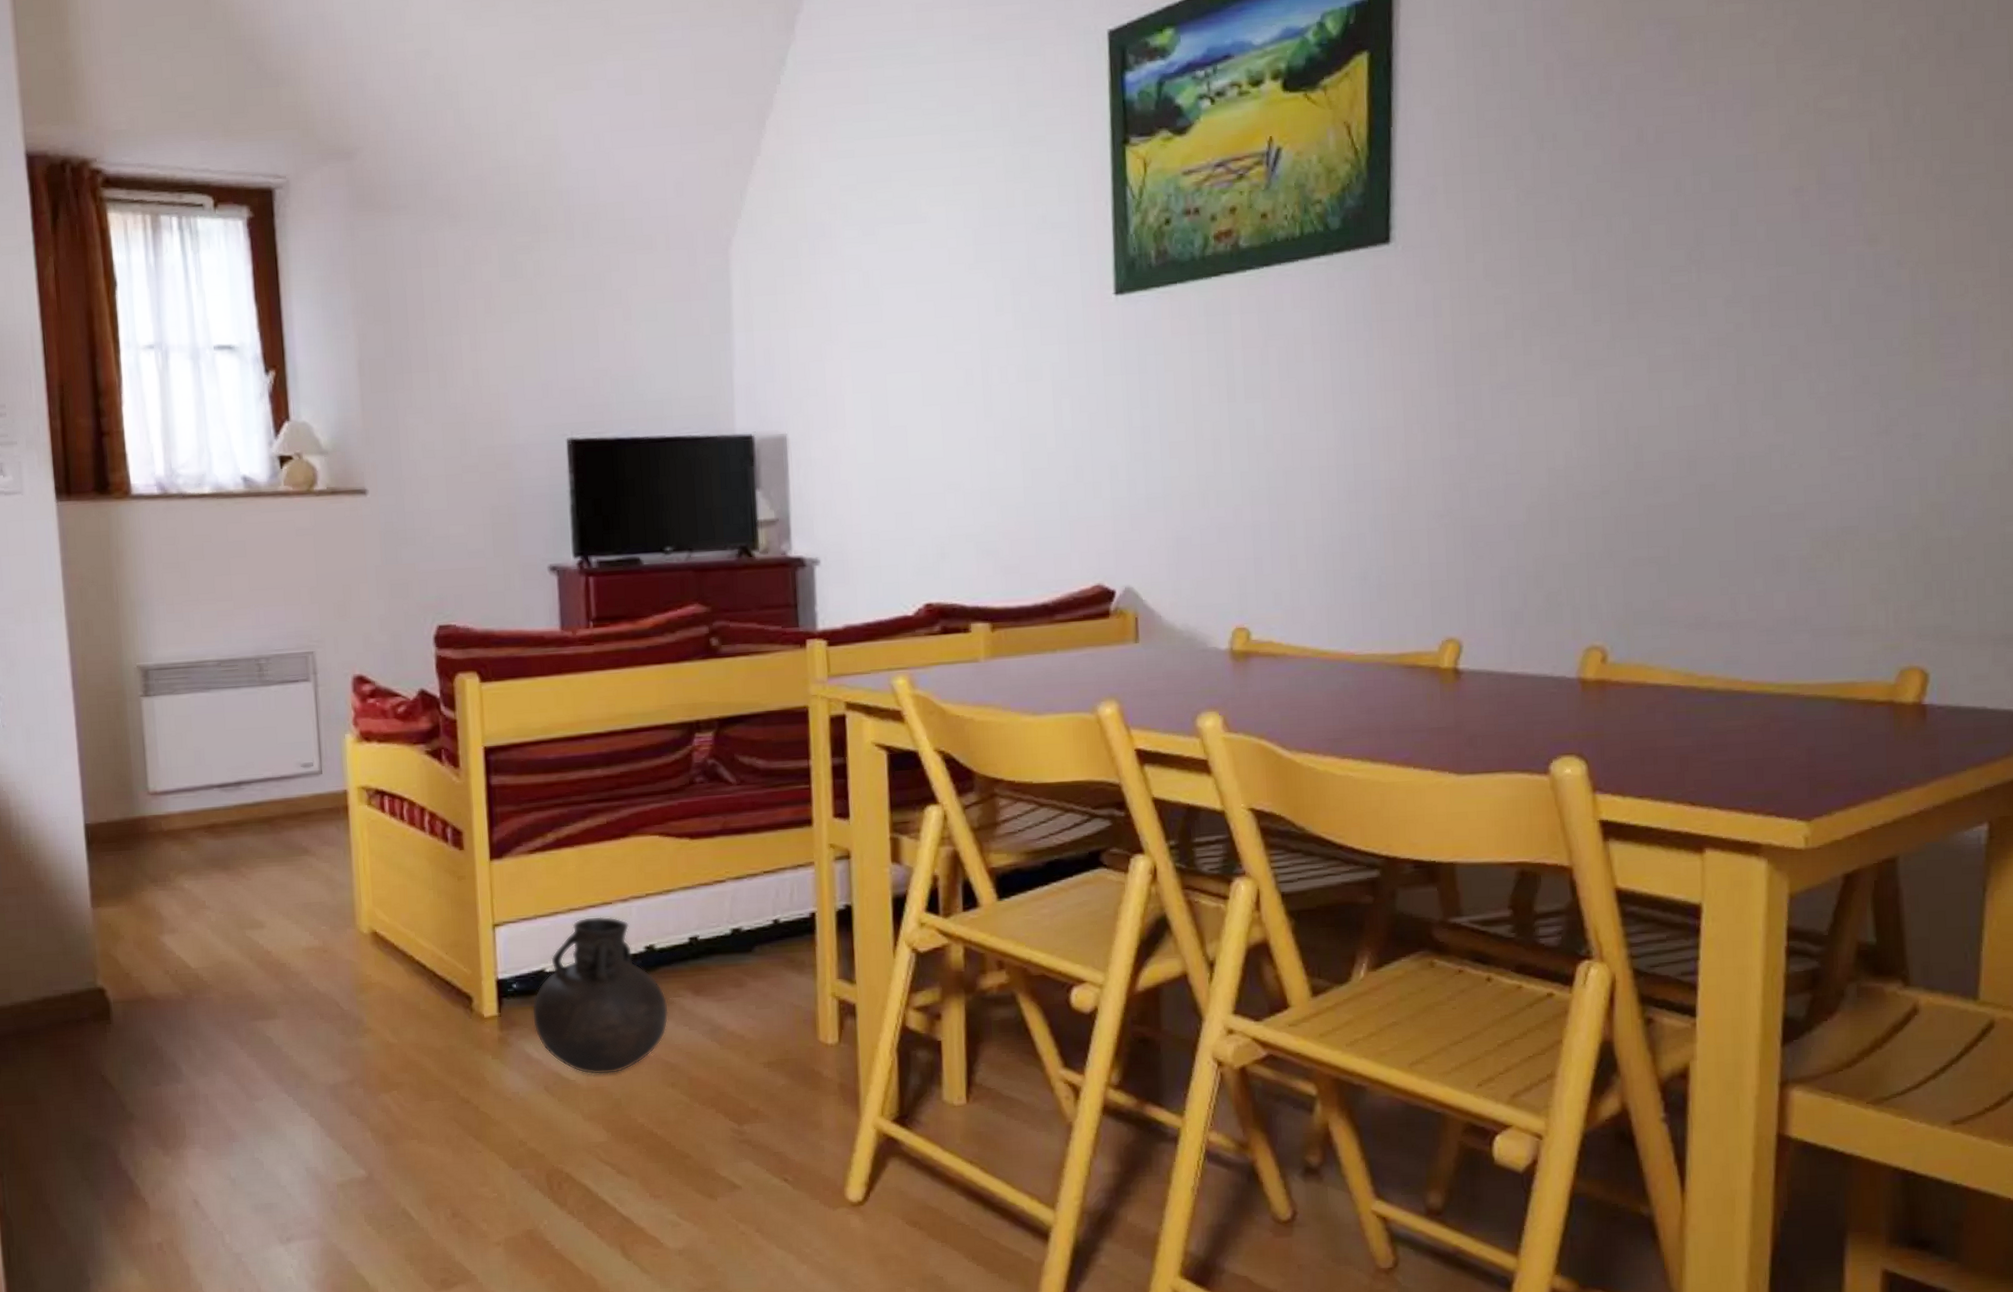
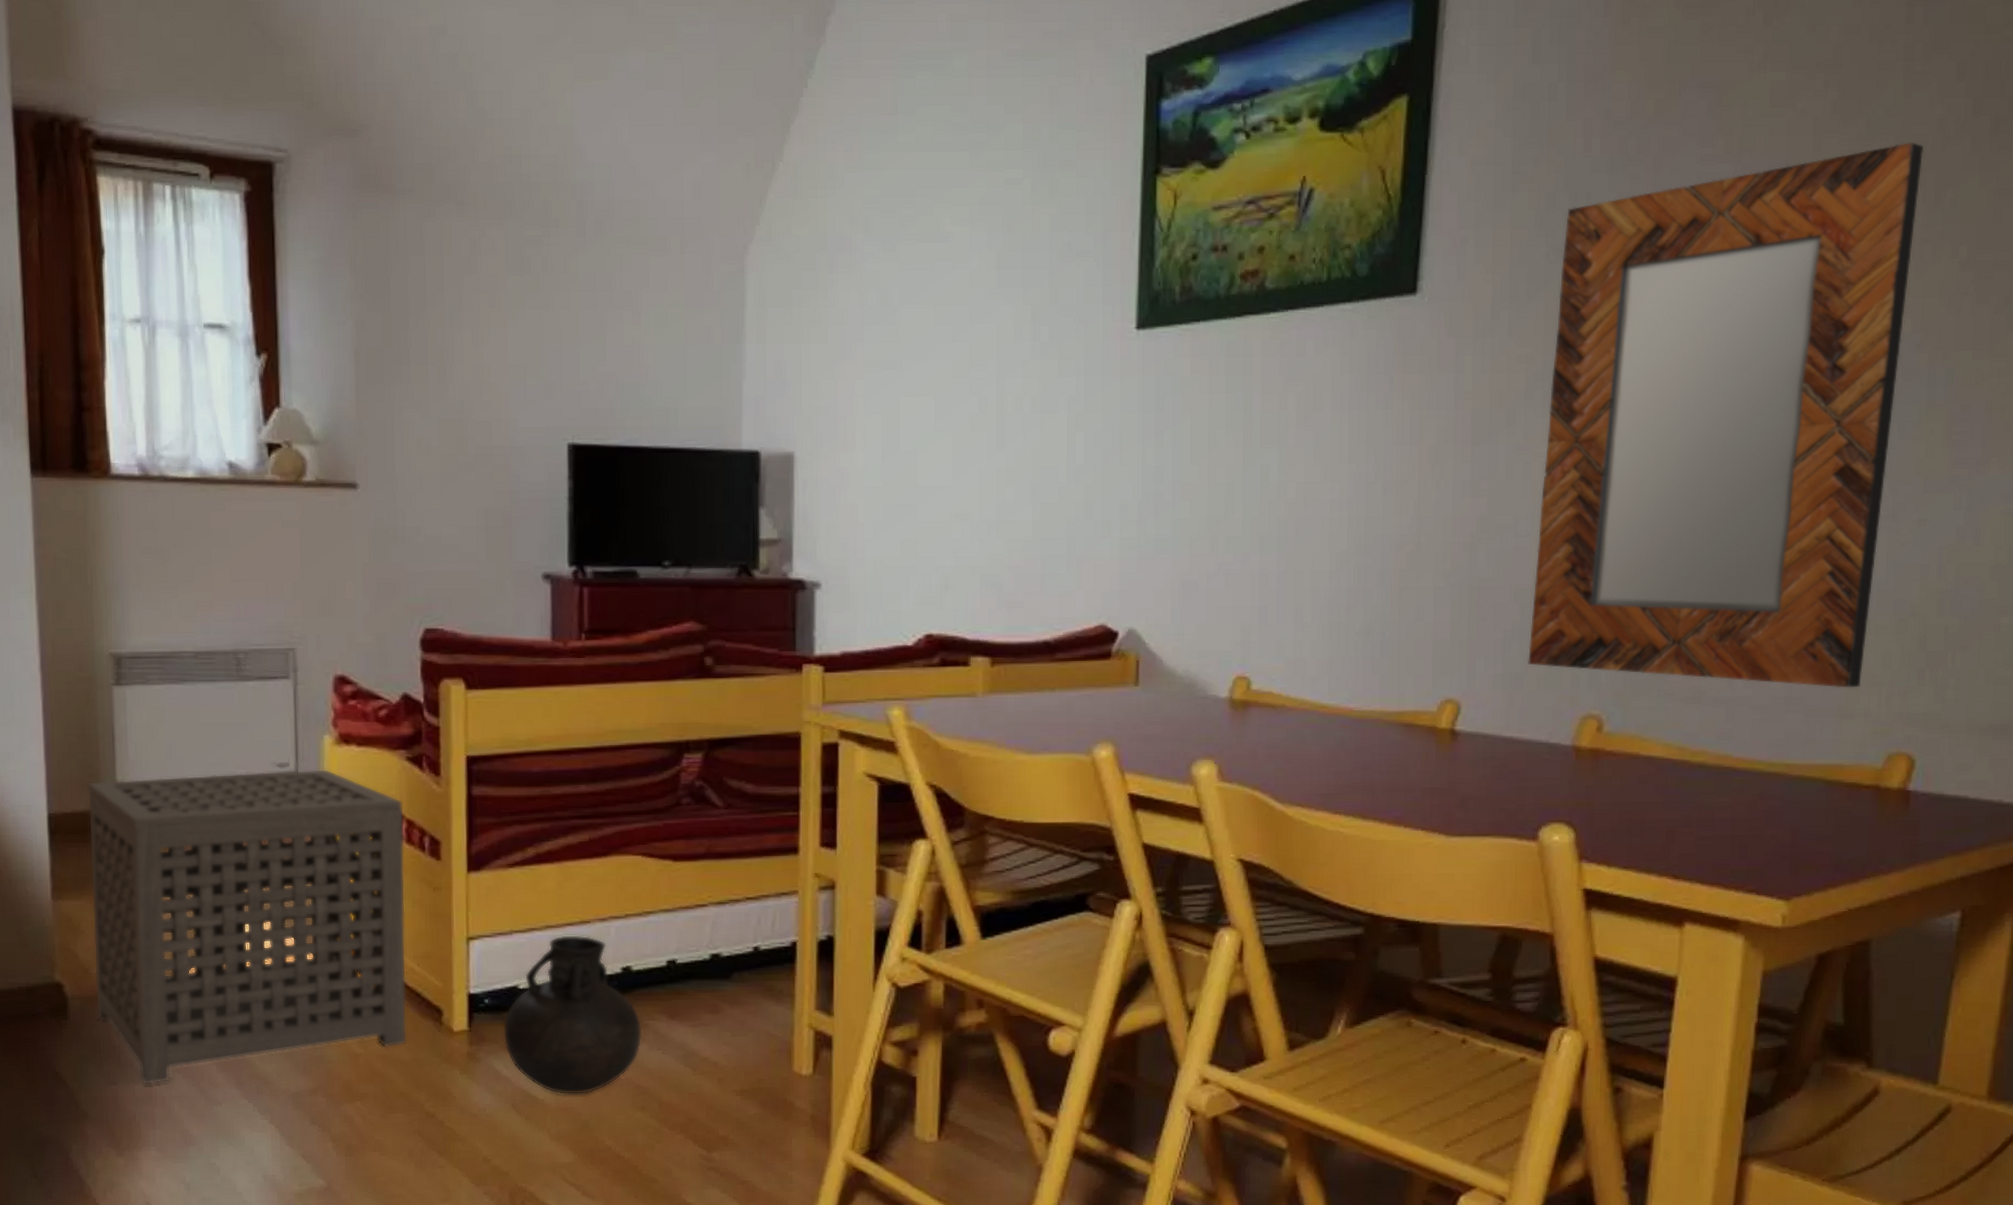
side table: none [120,766,439,1084] -> present [87,768,407,1085]
home mirror: none [1526,62,1889,606] -> present [1528,141,1924,688]

